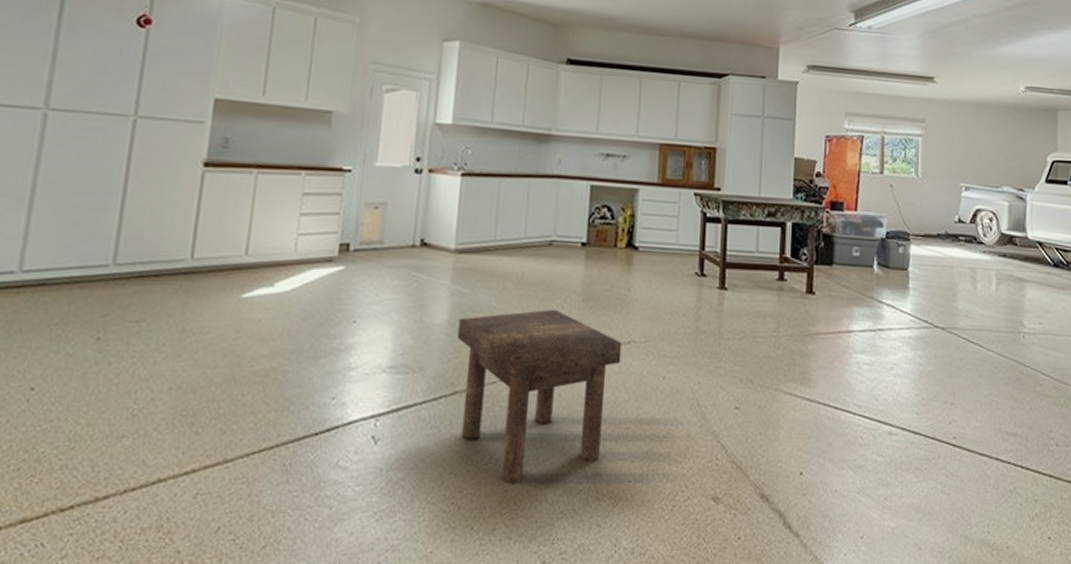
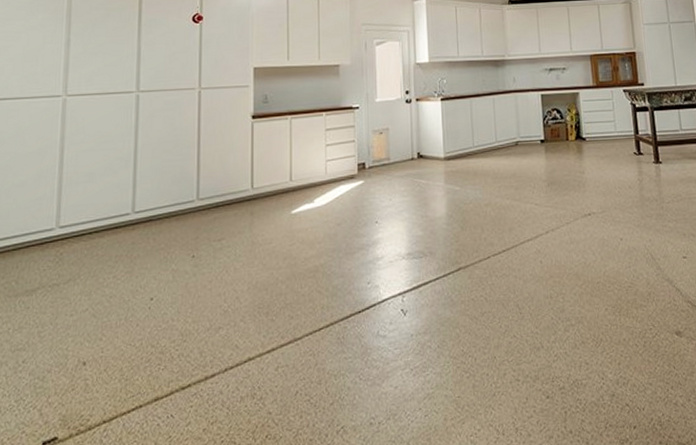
stool: present [457,309,622,485] -> none [454,194,585,337]

